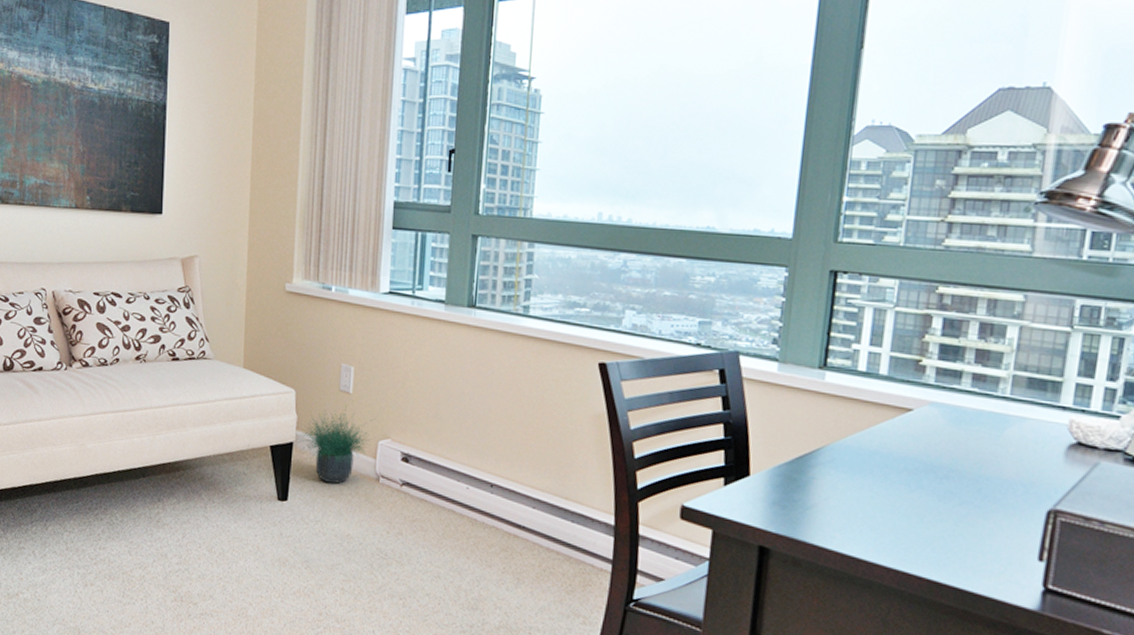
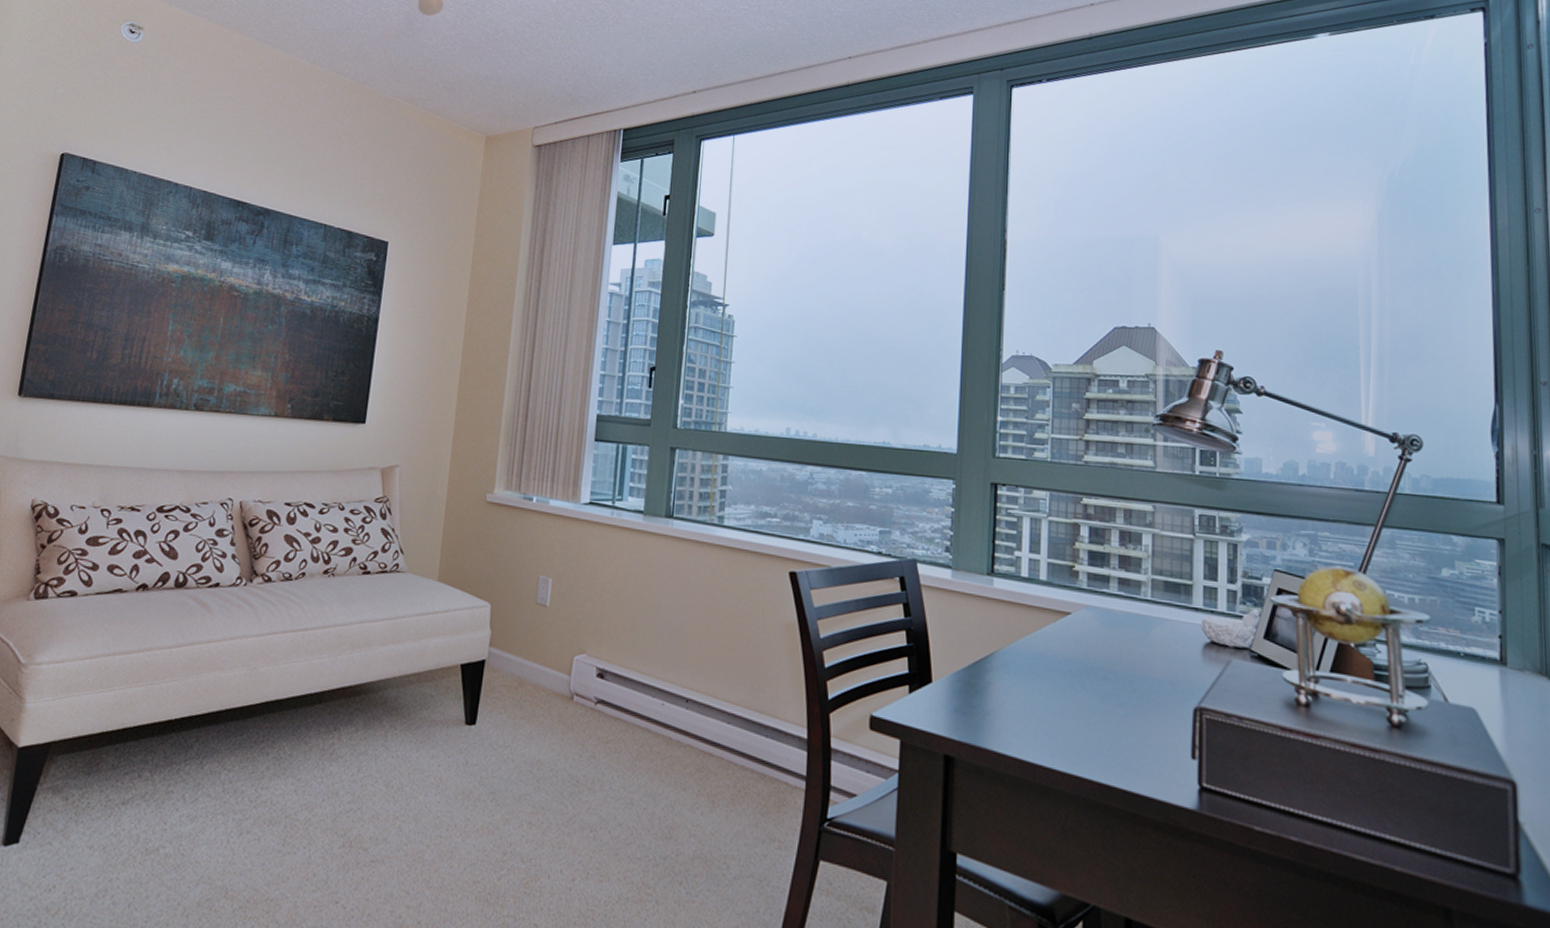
potted plant: present [297,406,373,484] -> none [489,620,569,704]

